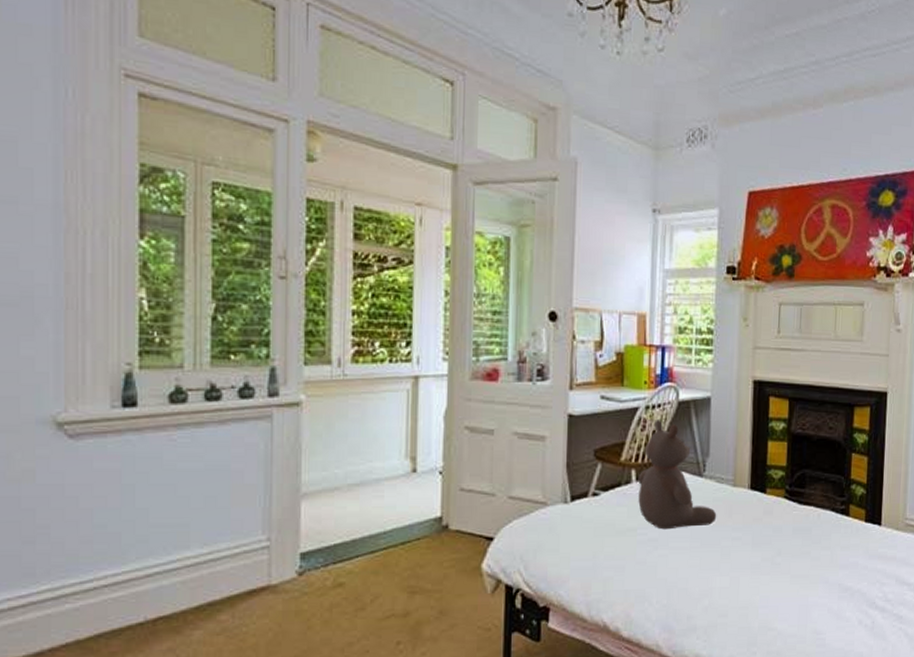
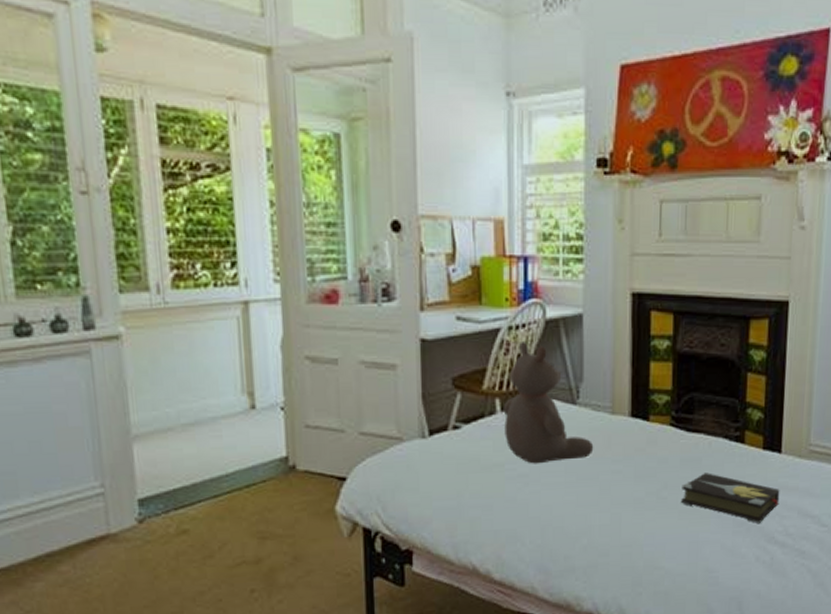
hardback book: none [793,542,880,589] -> present [681,473,780,523]

